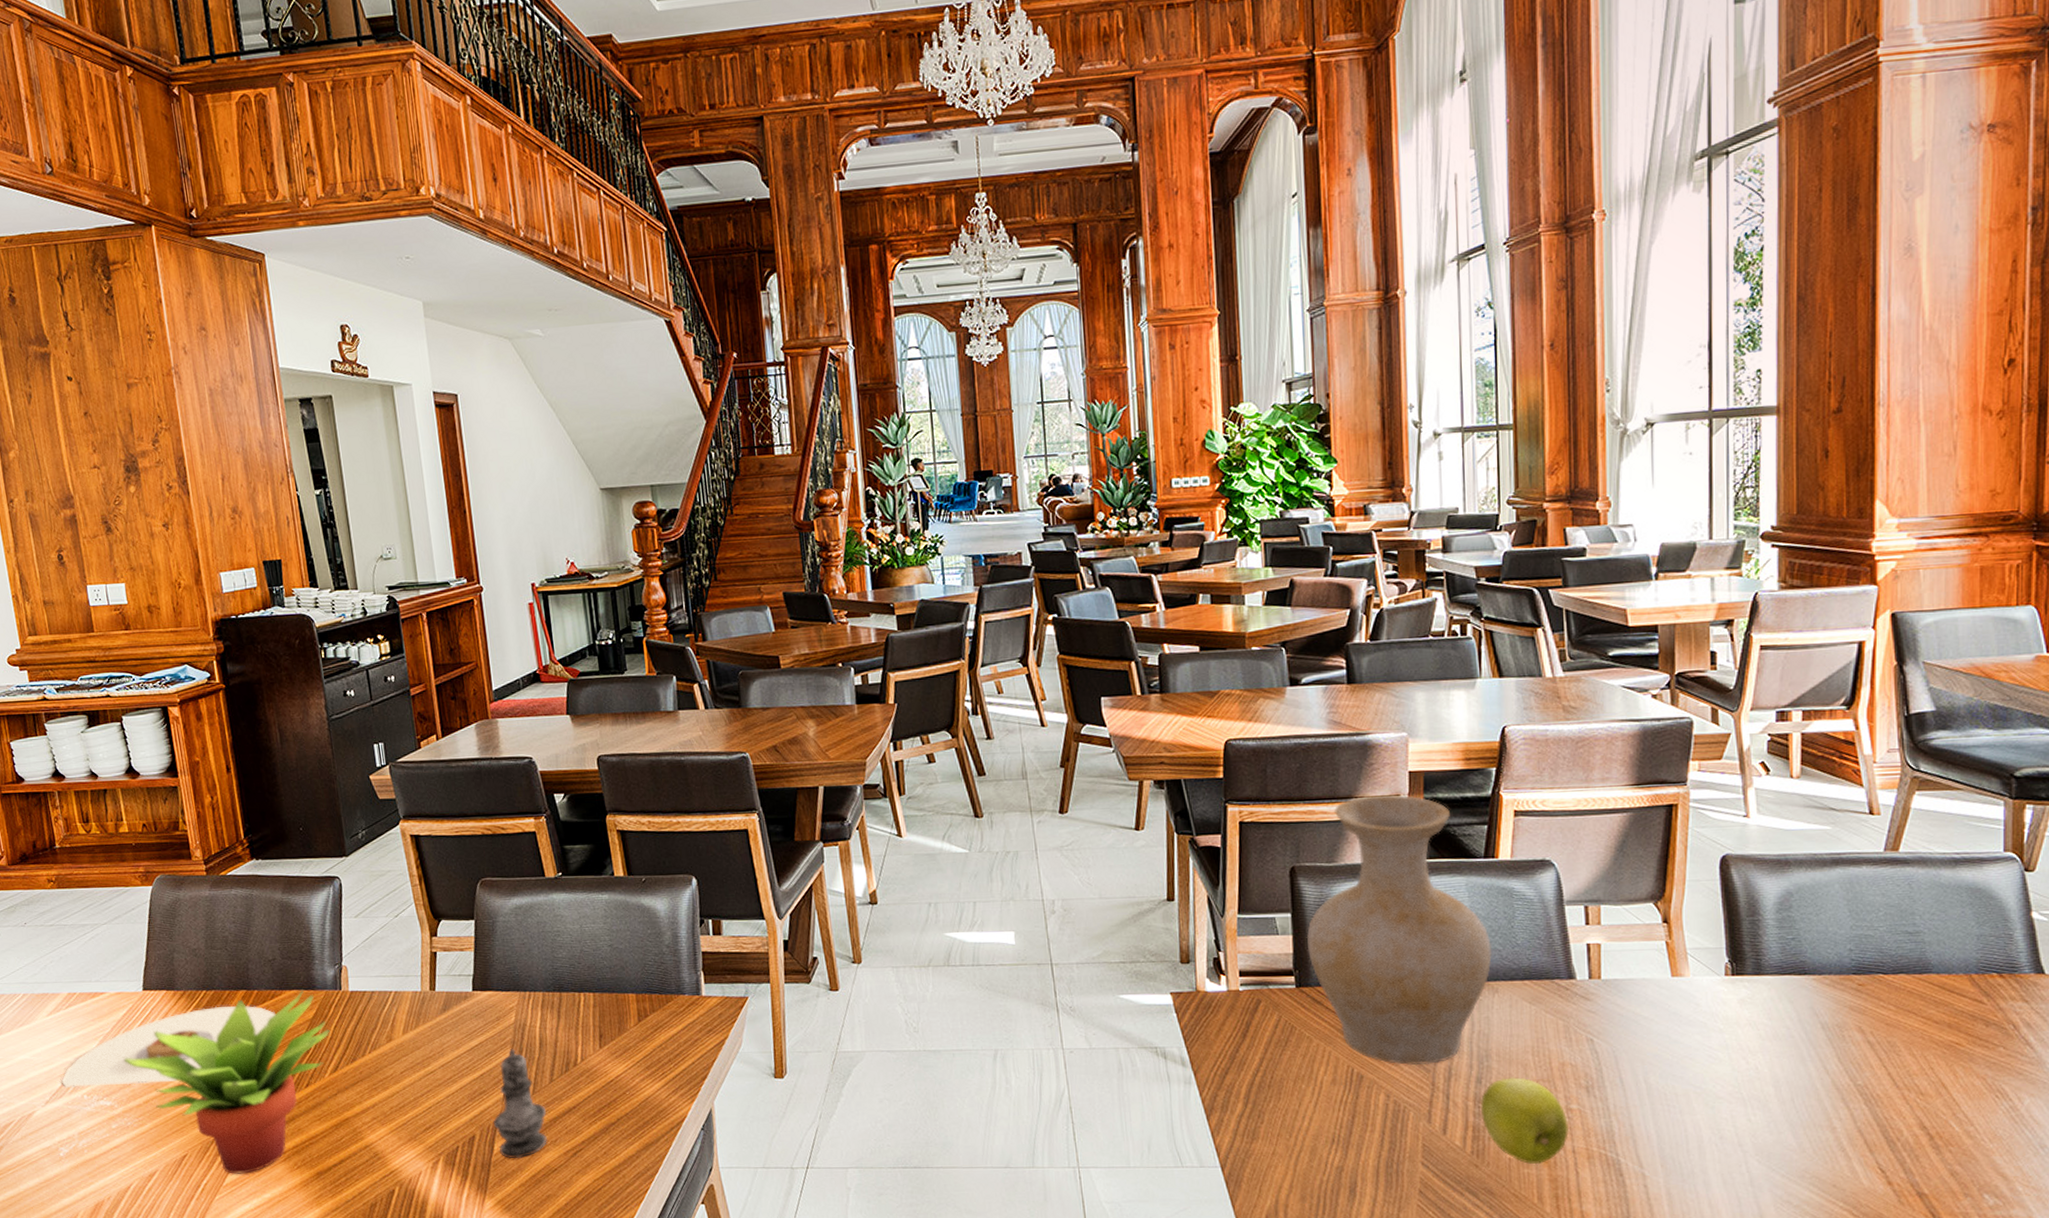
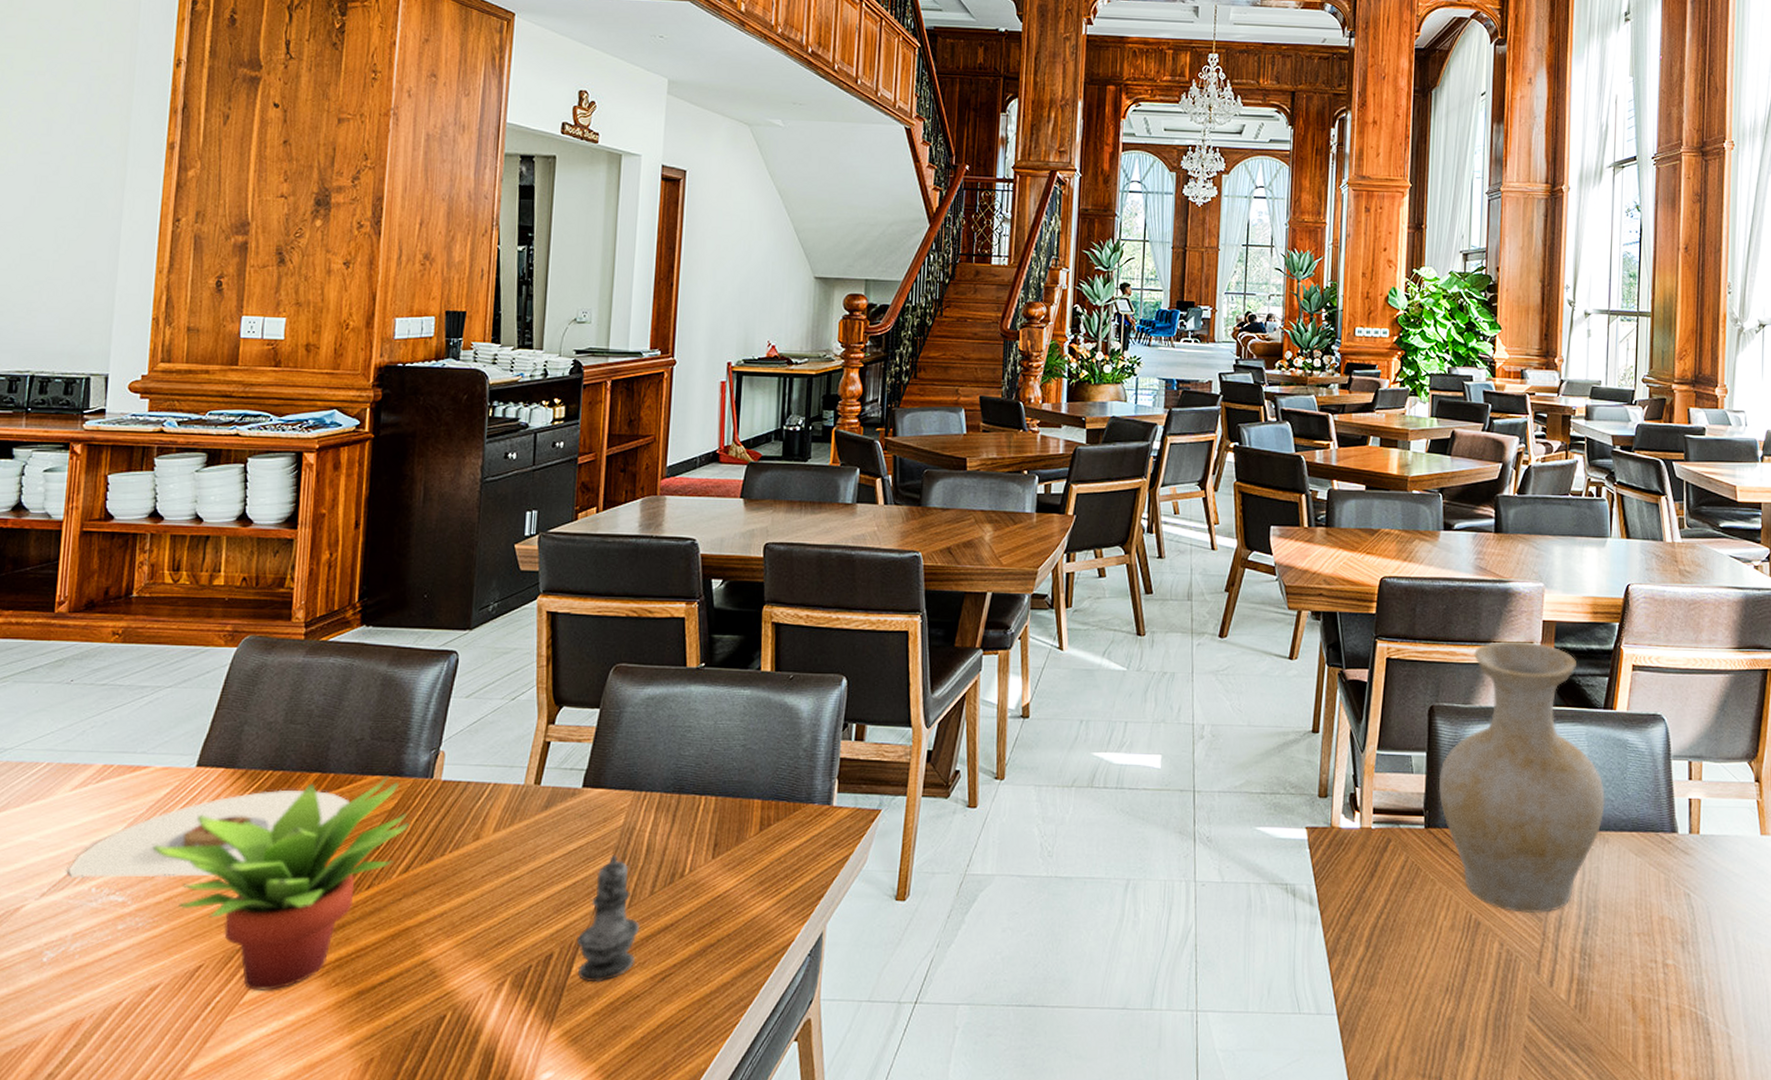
apple: present [1481,1077,1570,1165] -> none [1586,930,1665,1021]

